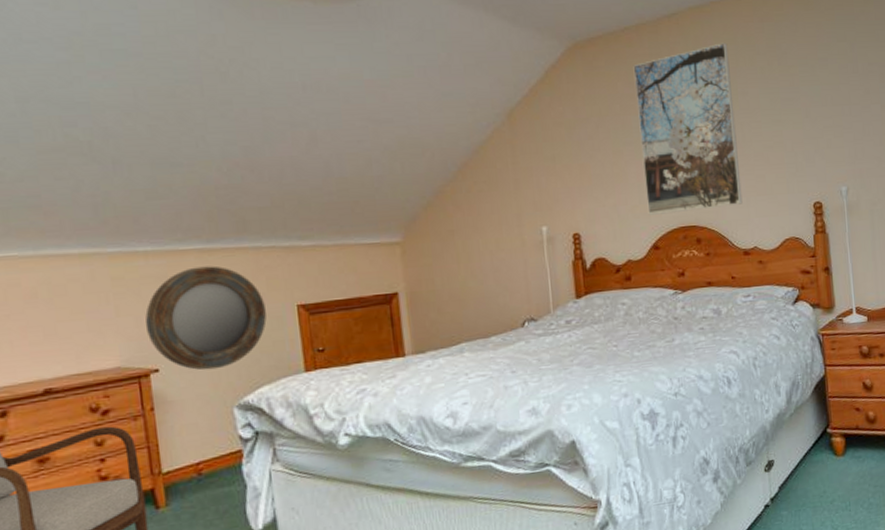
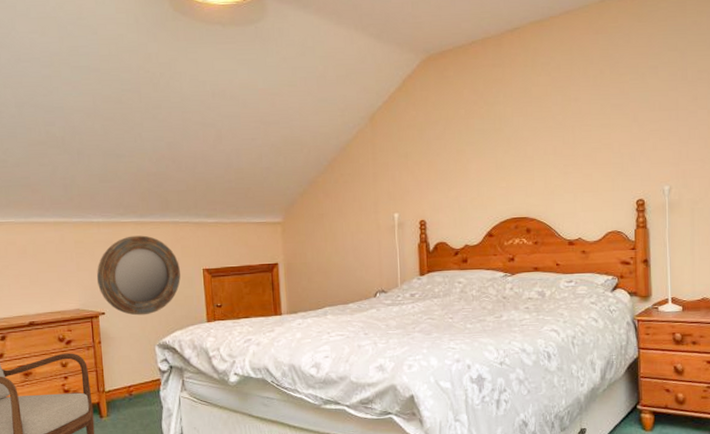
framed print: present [633,43,743,215] -> none [478,53,570,207]

